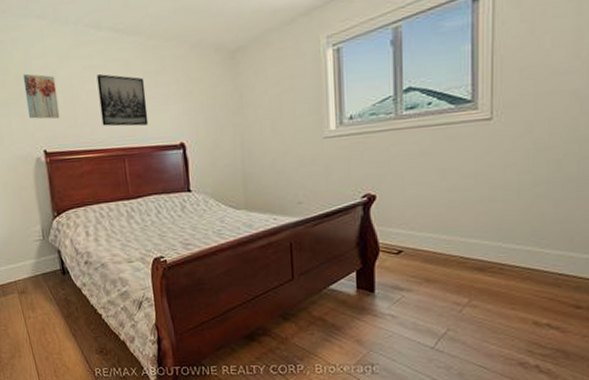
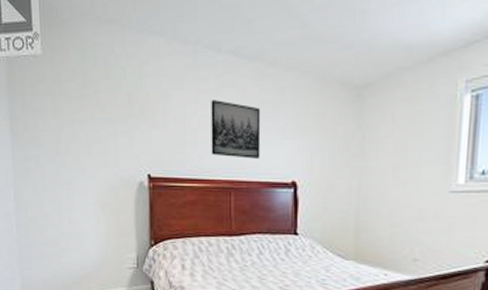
wall art: present [22,73,60,119] -> none [134,92,168,143]

